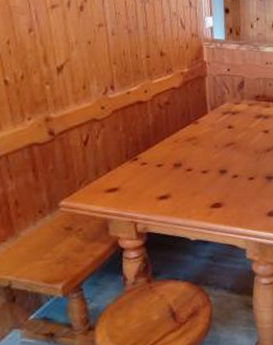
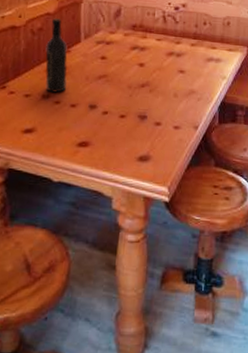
wine bottle: none [174,92,197,161] -> present [45,18,68,93]

